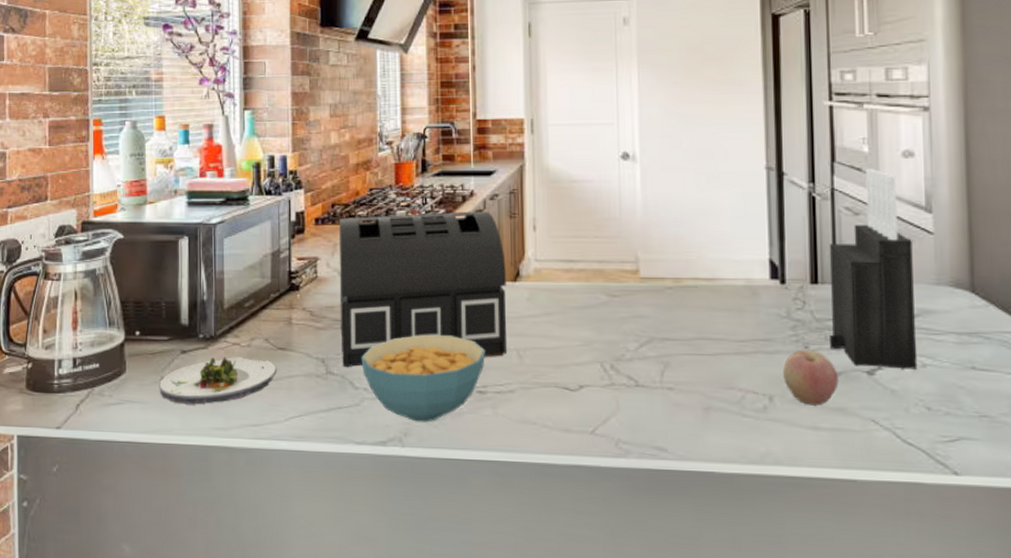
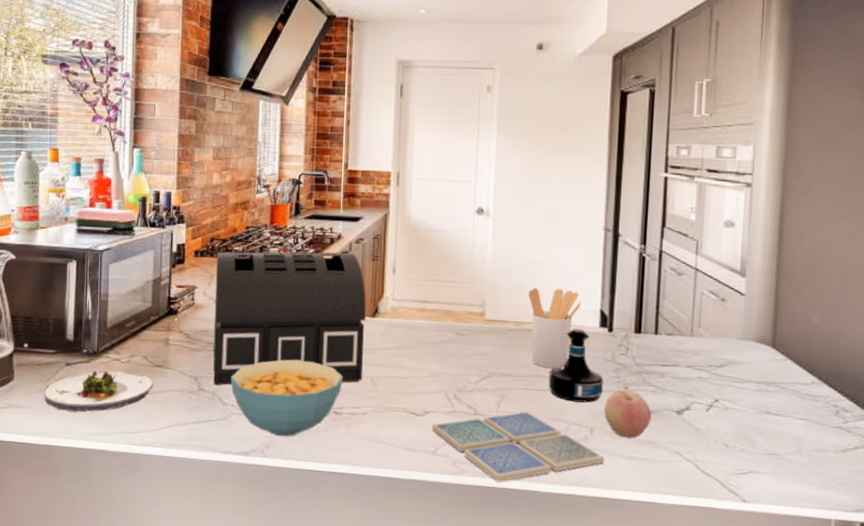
drink coaster: none [589,380,788,464] -> present [432,411,604,483]
utensil holder: none [687,237,748,329] -> present [528,288,582,368]
tequila bottle: none [716,281,780,367] -> present [548,328,603,403]
knife block: present [829,169,918,369] -> none [647,235,726,411]

